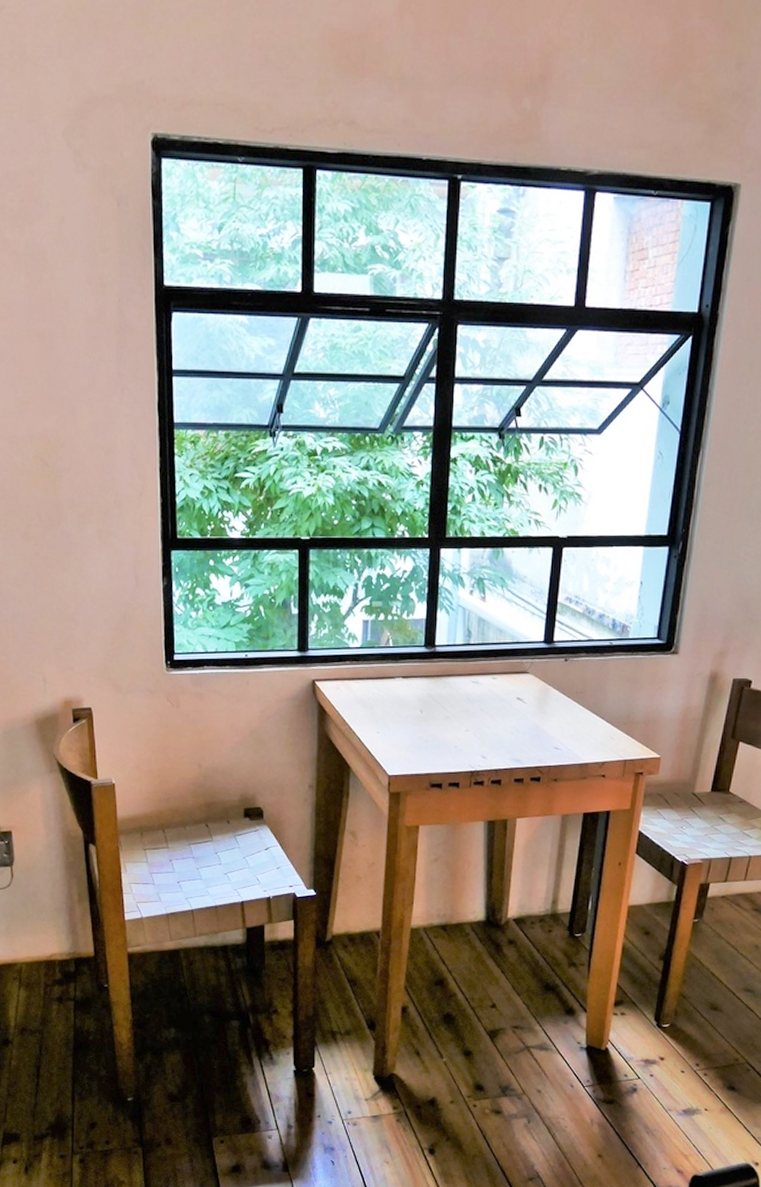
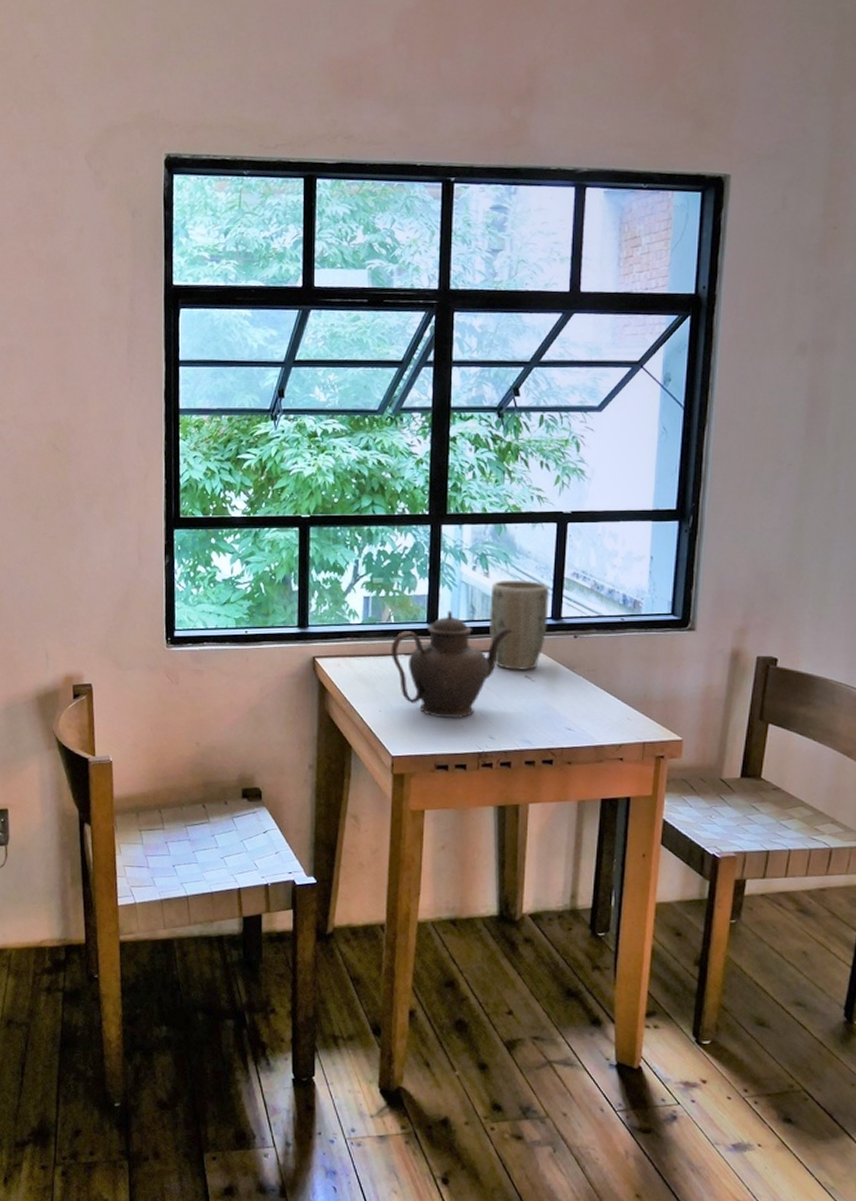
teapot: none [389,634,510,738] -> present [390,610,516,718]
plant pot: none [484,604,543,693] -> present [490,579,549,670]

